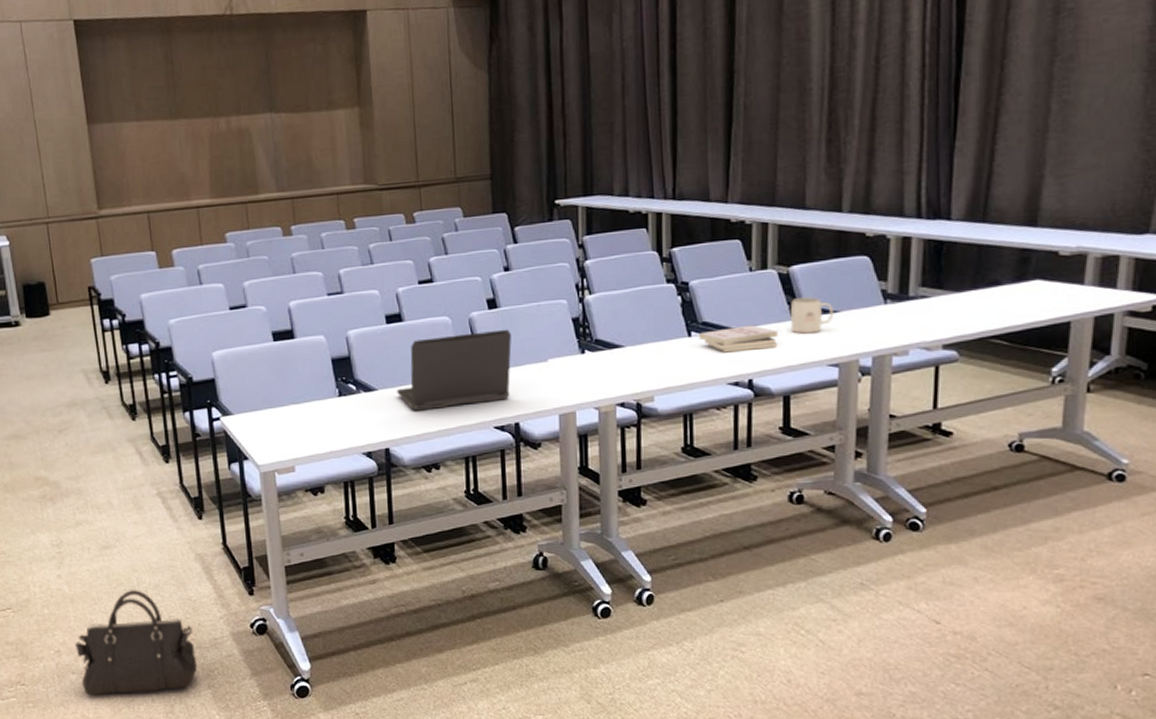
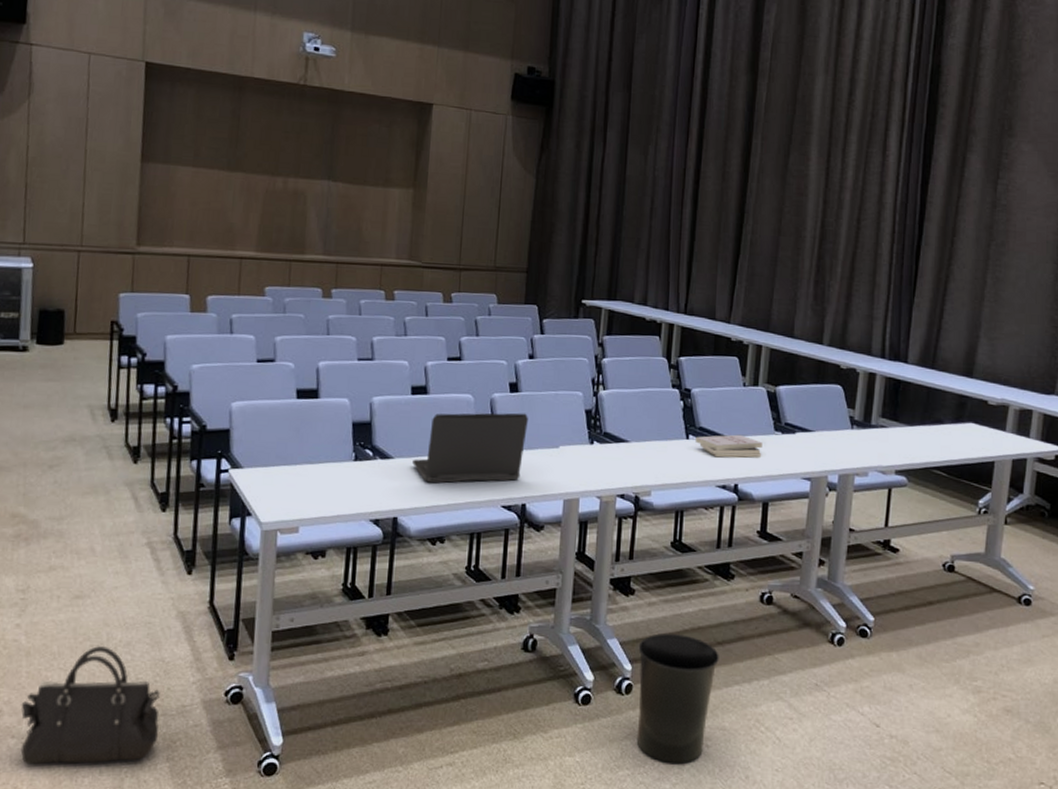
waste bin: none [656,542,747,670] -> present [636,633,719,764]
mug: present [790,296,834,334] -> none [773,414,811,448]

